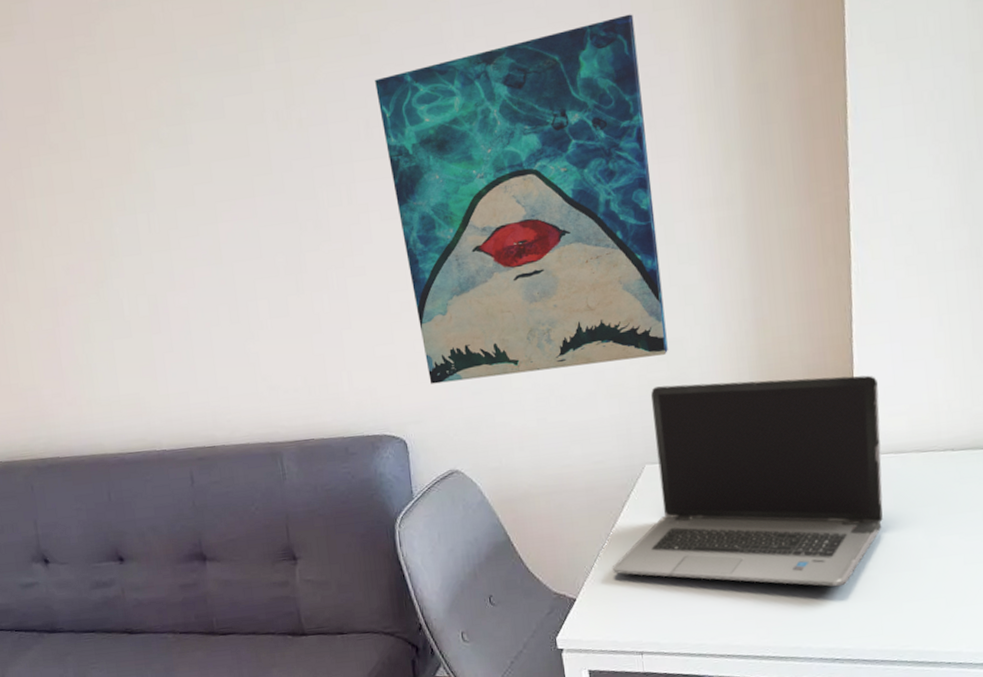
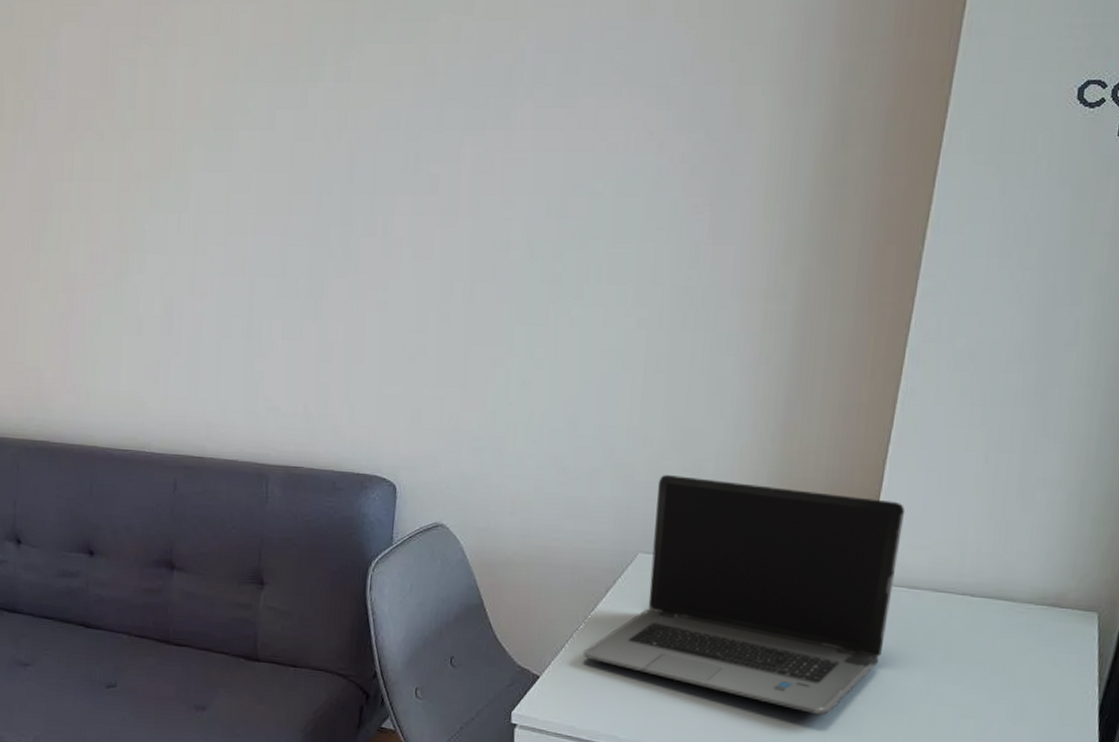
wall art: present [375,14,668,384] -> none [431,84,717,443]

